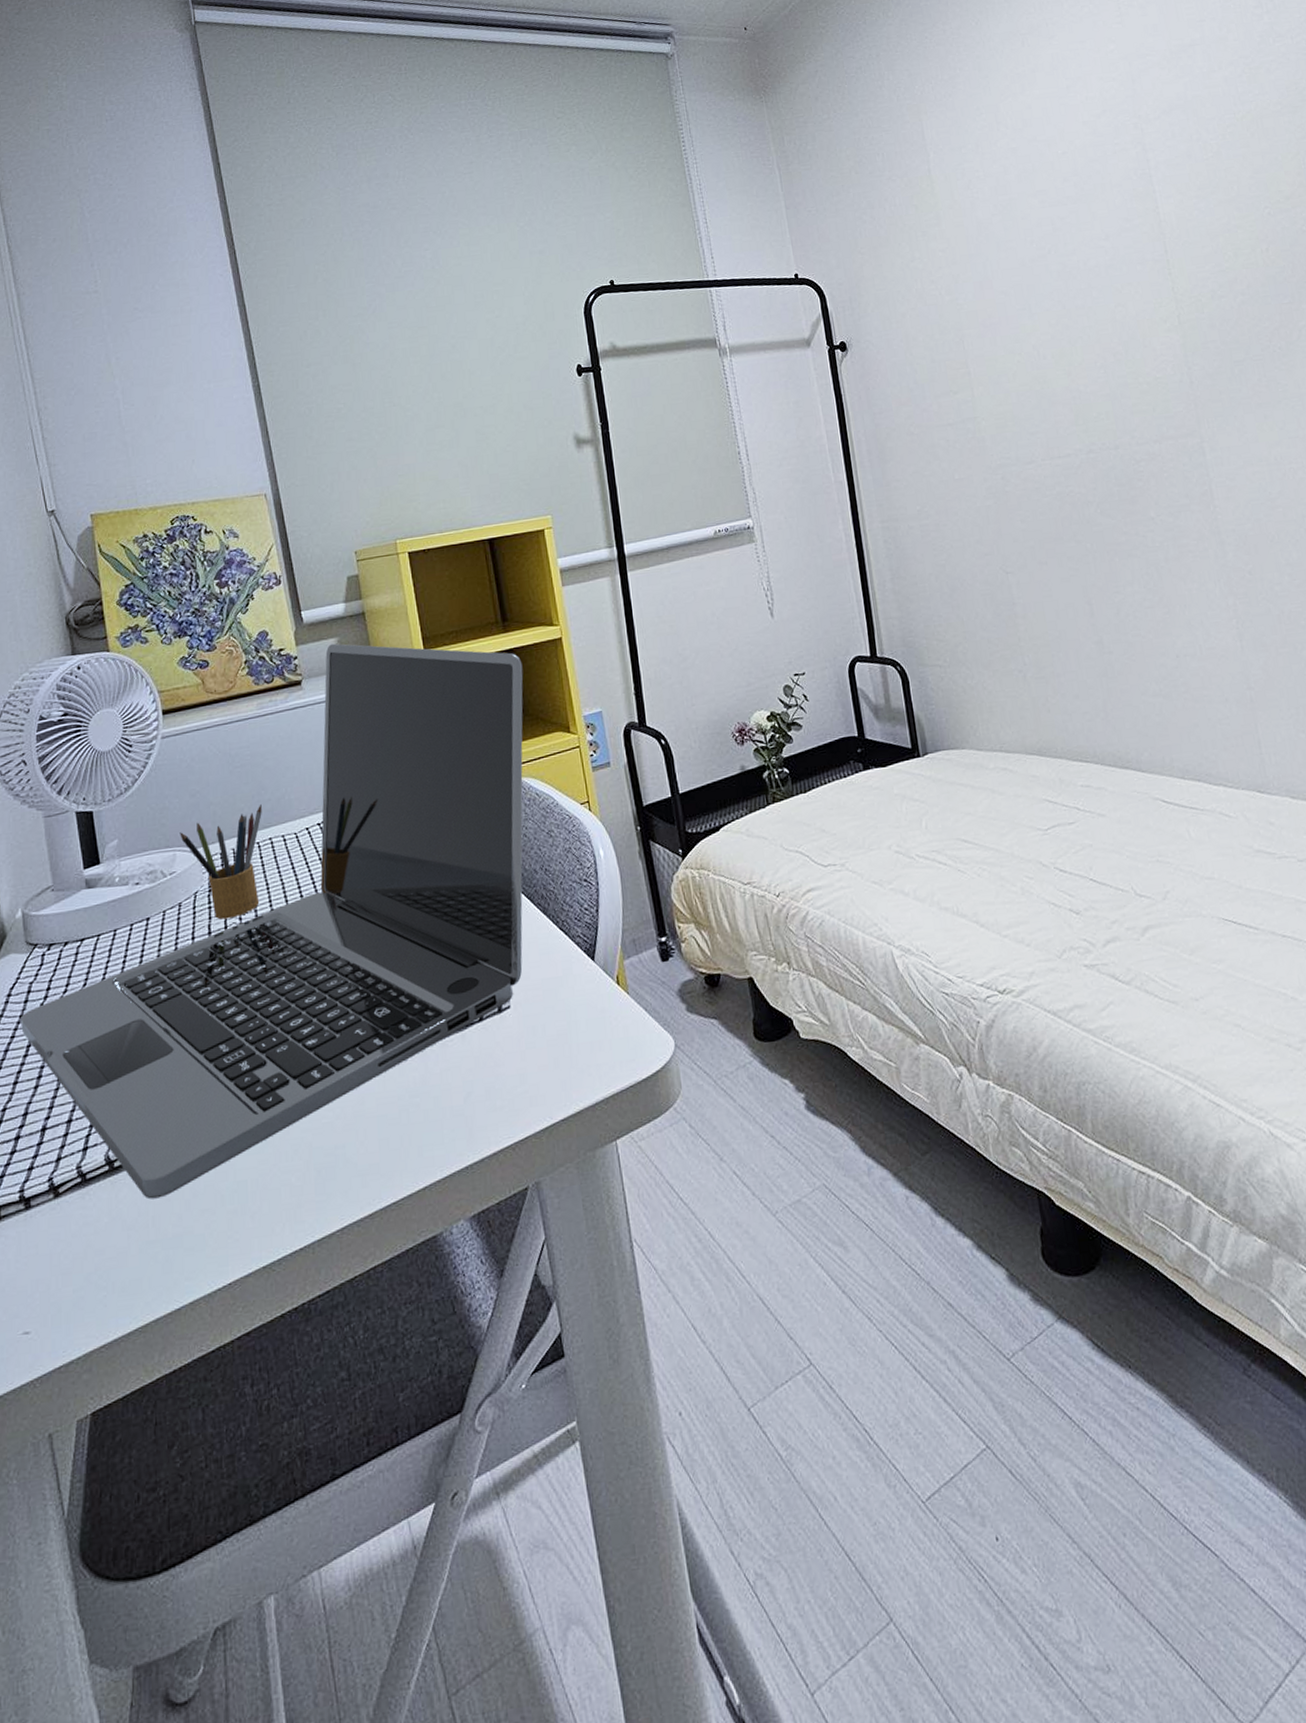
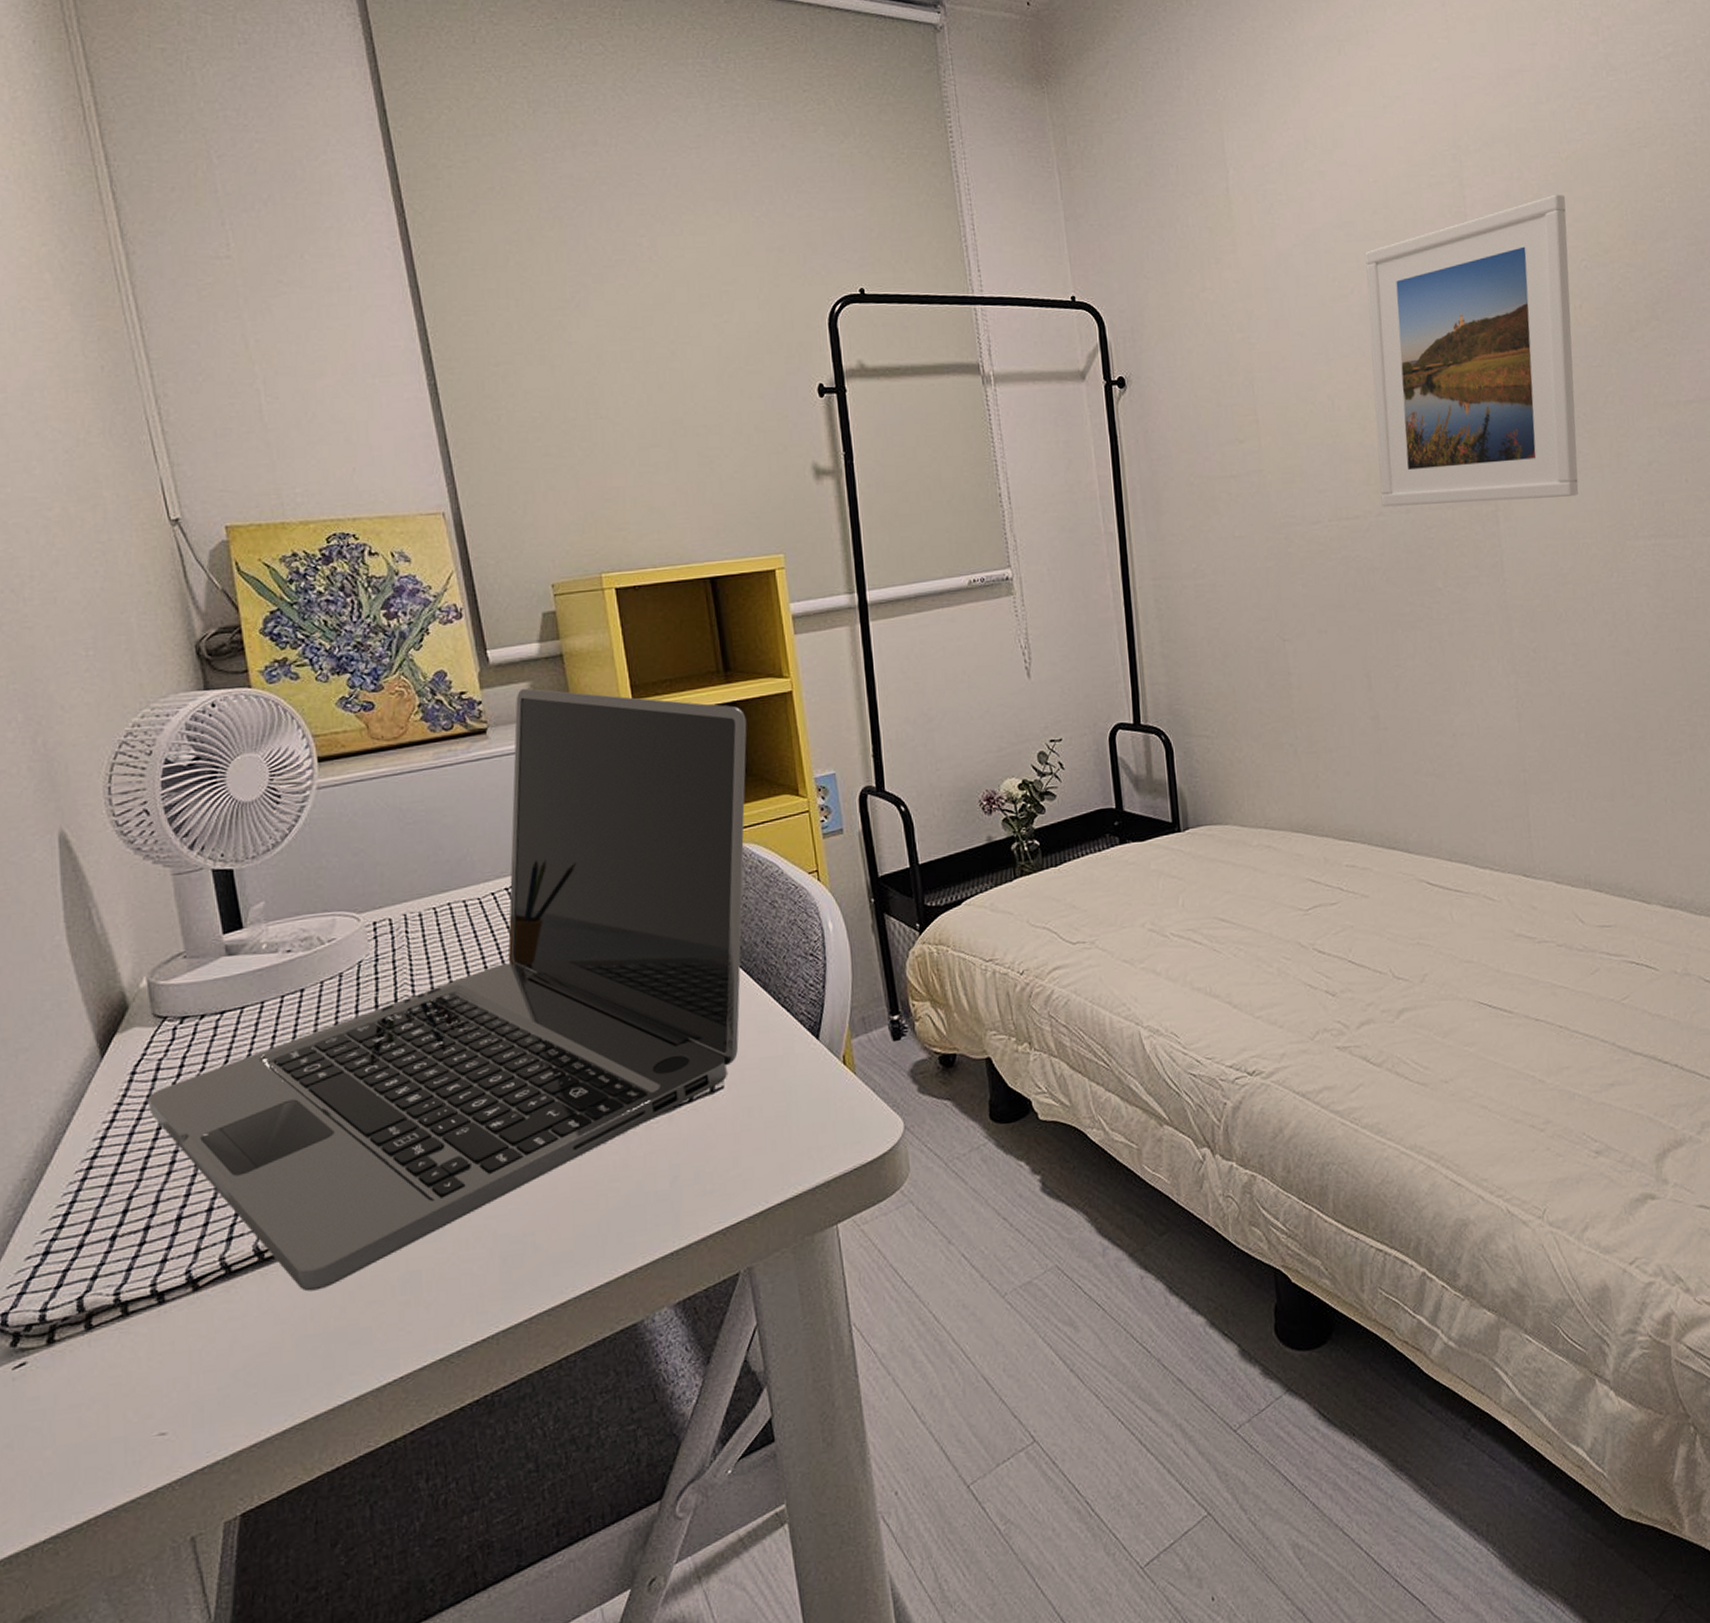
pencil box: present [180,803,262,920] -> none [340,865,439,992]
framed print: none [1059,150,1281,445] -> present [1365,194,1579,507]

